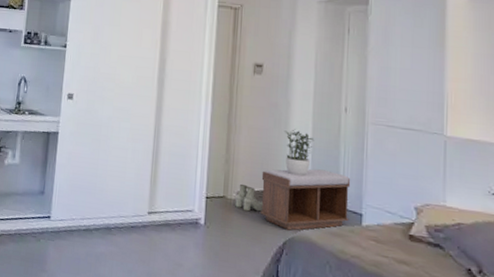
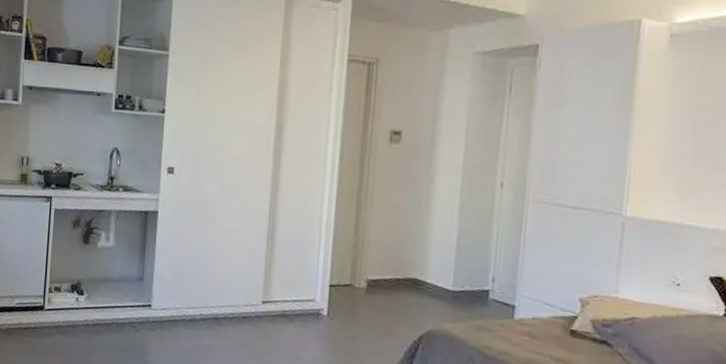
boots: present [235,183,264,212] -> none [363,270,398,302]
bench: present [260,169,351,231] -> none [393,254,504,324]
potted plant: present [284,129,315,176] -> none [424,208,462,263]

